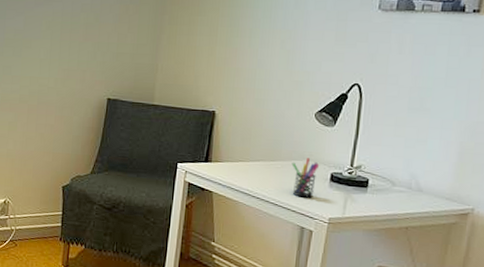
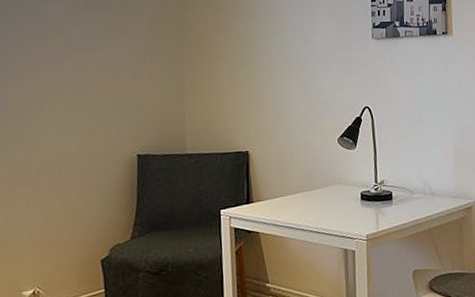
pen holder: present [292,158,320,198] -> none [326,182,350,221]

